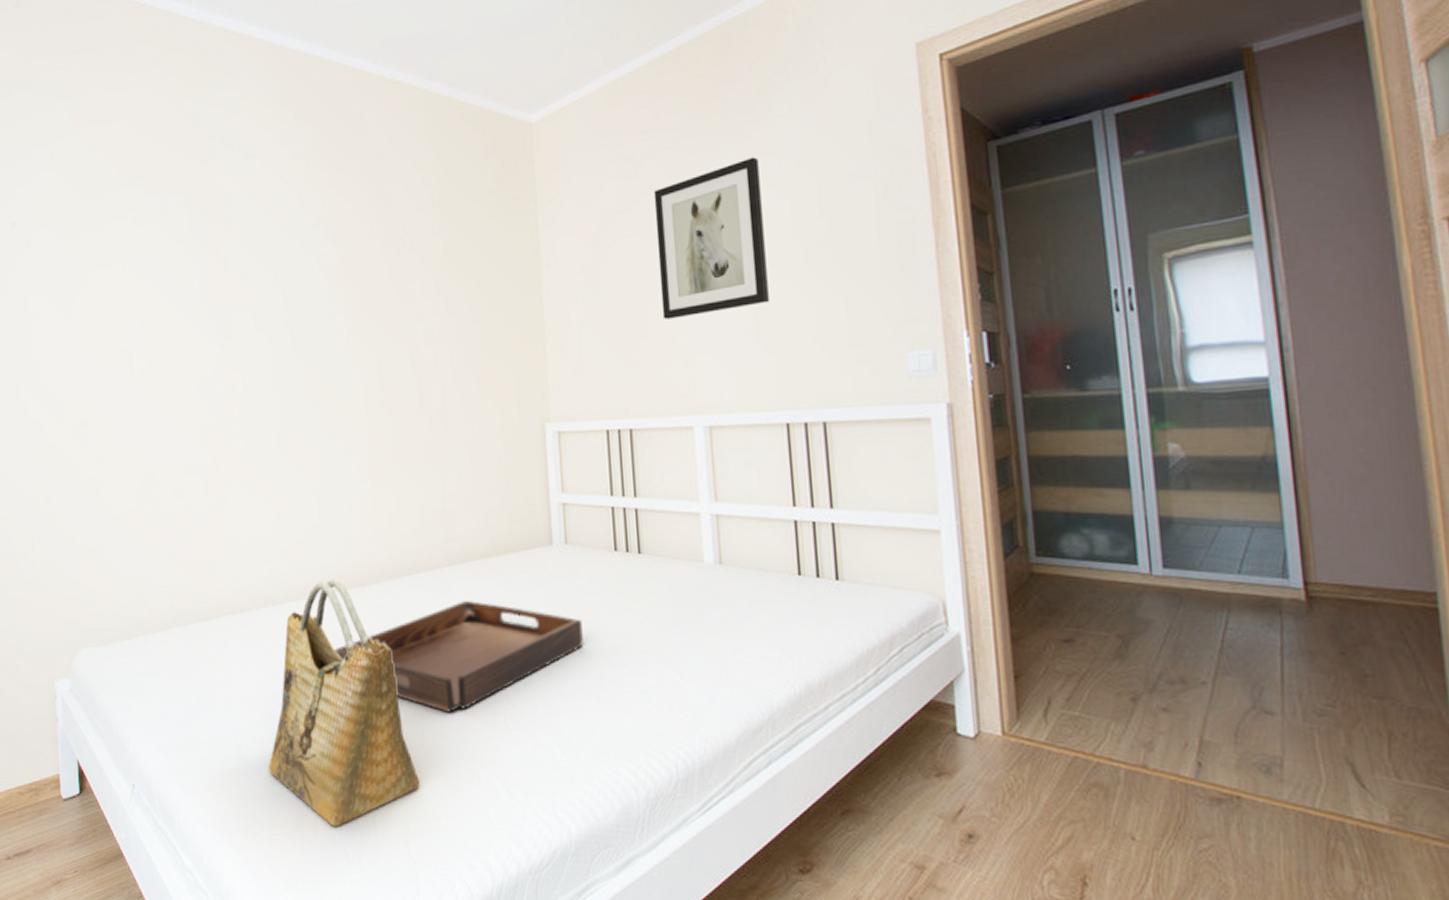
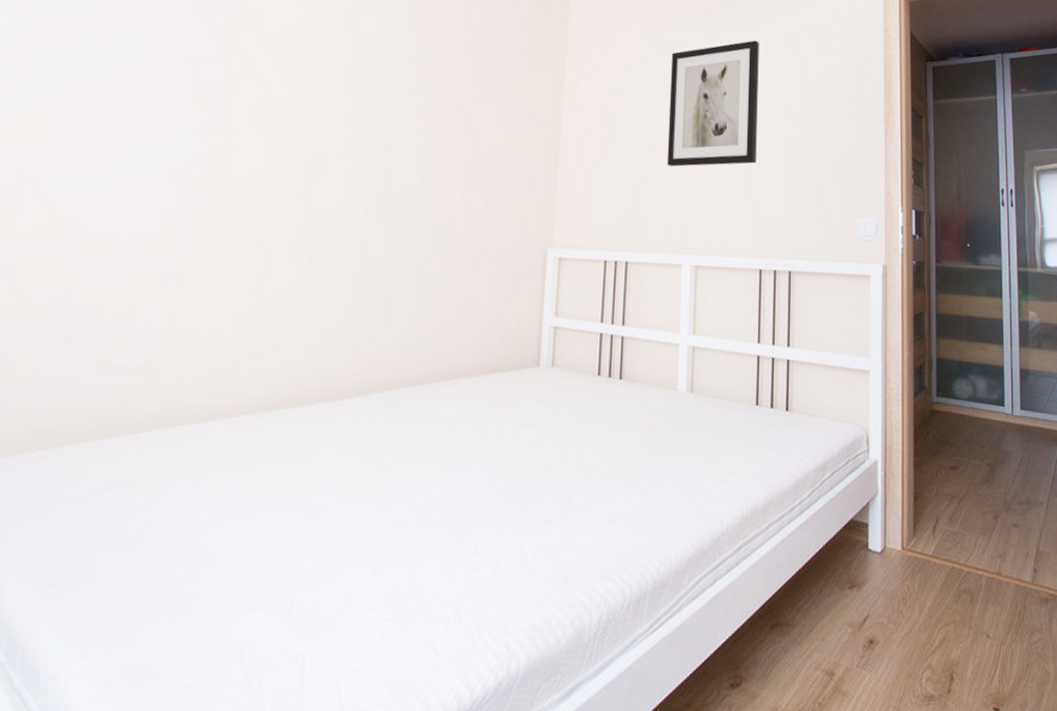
grocery bag: present [269,578,420,828] -> none [180,391,364,674]
serving tray: present [334,600,584,712] -> none [286,419,558,538]

